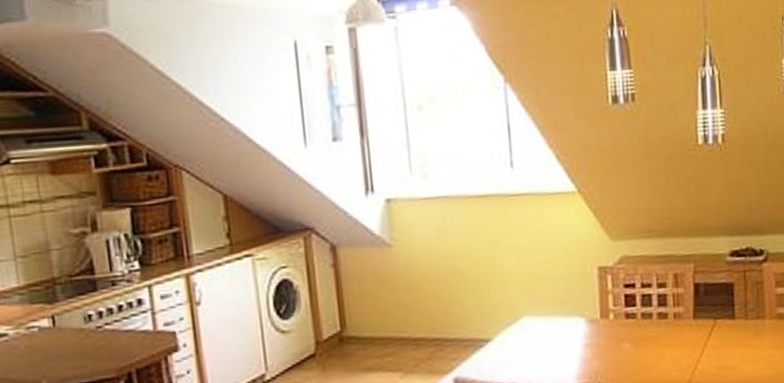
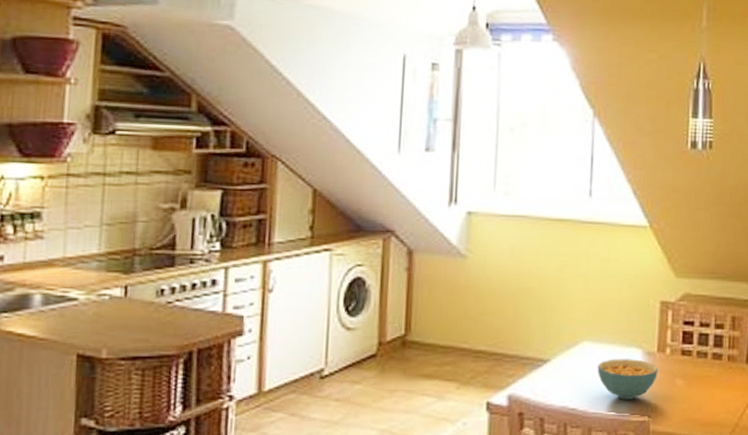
cereal bowl: none [540,328,604,370] -> present [597,359,658,400]

